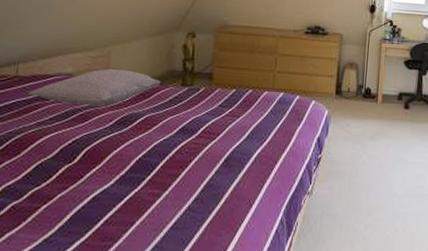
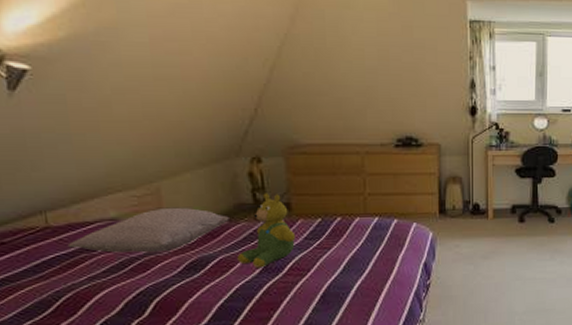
teddy bear: none [160,63,213,129] -> present [237,193,296,268]

